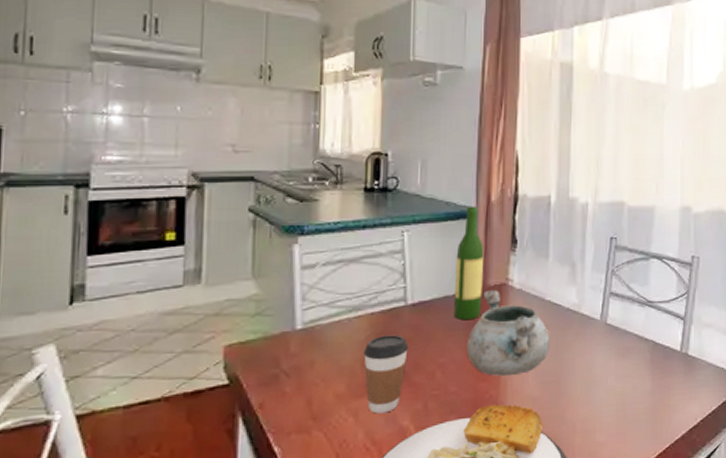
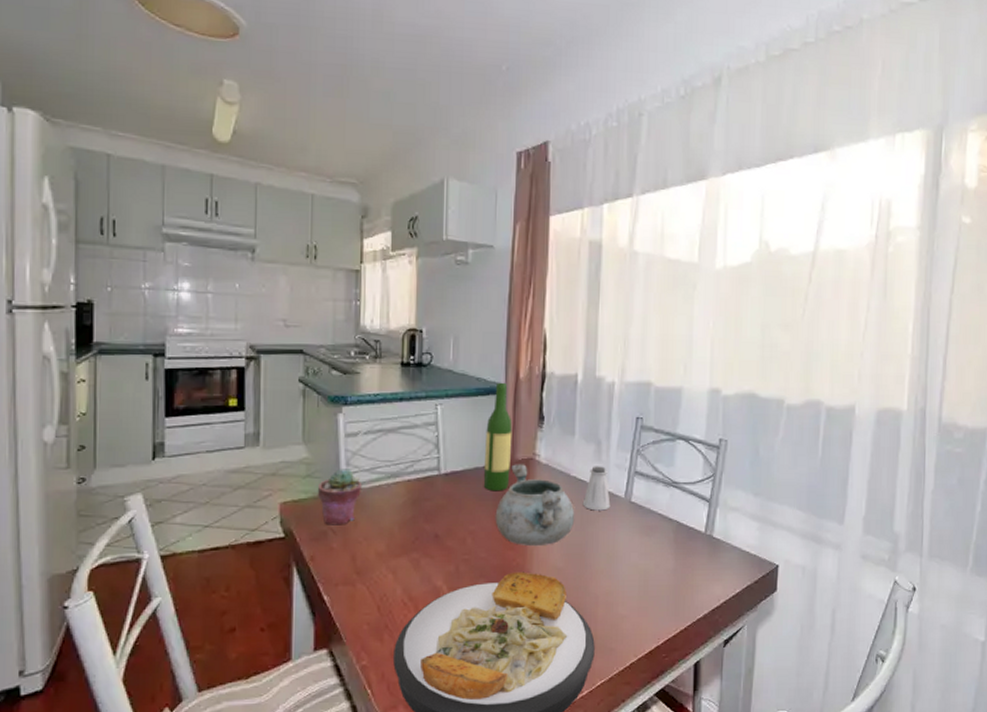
potted succulent: none [267,304,320,368] -> present [317,469,363,525]
coffee cup: present [363,335,408,414] -> none [401,501,441,573]
saltshaker: none [557,288,586,335] -> present [582,466,611,511]

